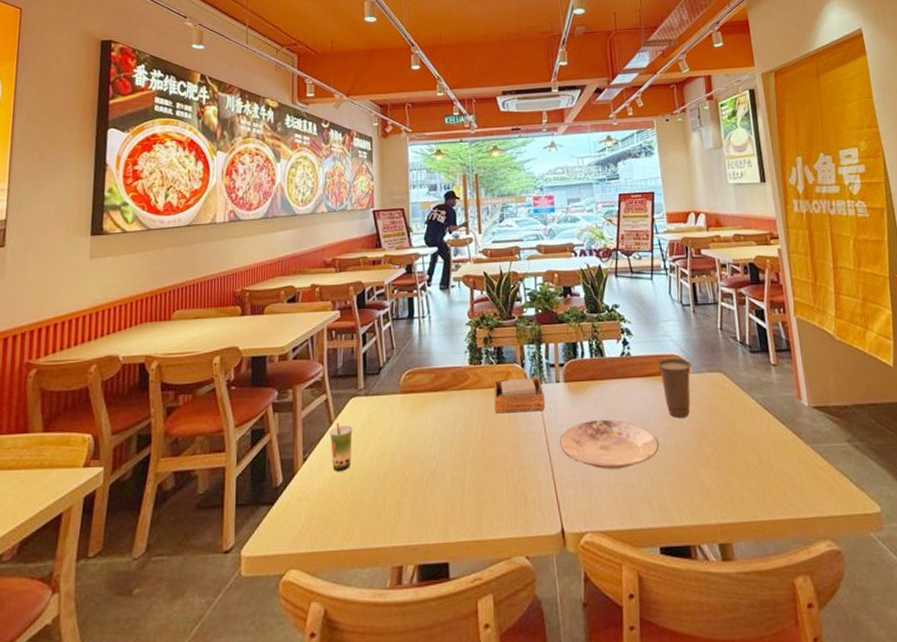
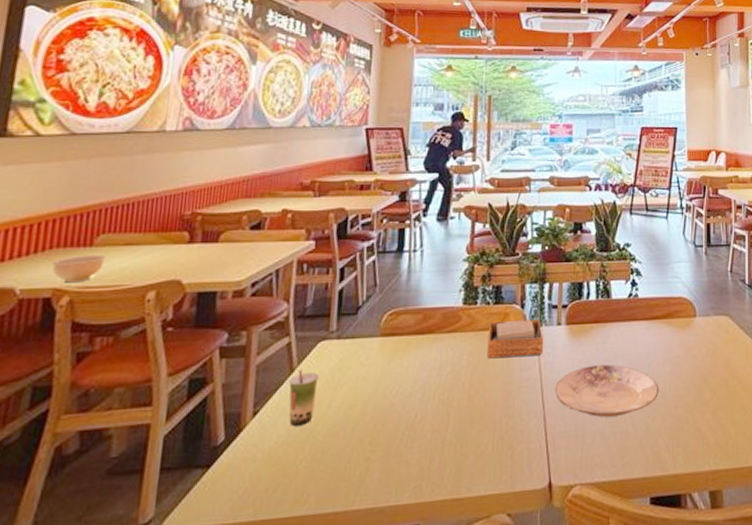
soup bowl: none [143,327,181,351] -> present [51,255,106,283]
cup: present [656,358,692,418] -> none [663,301,699,363]

